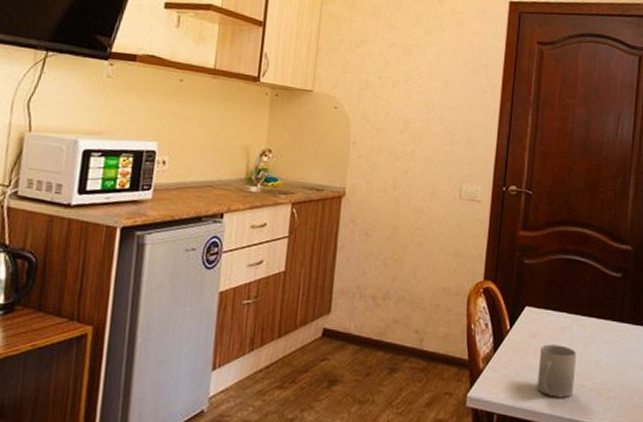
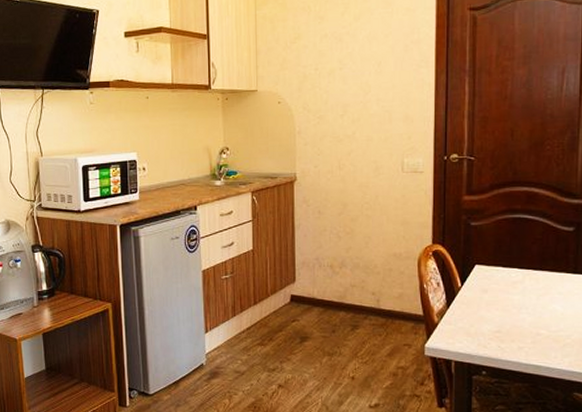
mug: present [537,344,577,398] -> none [492,298,531,345]

